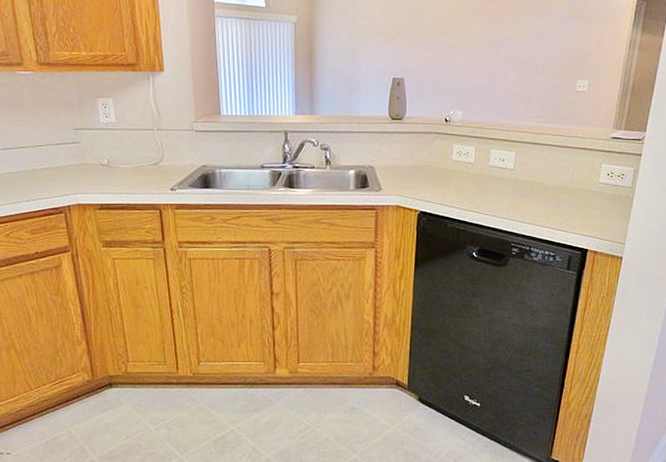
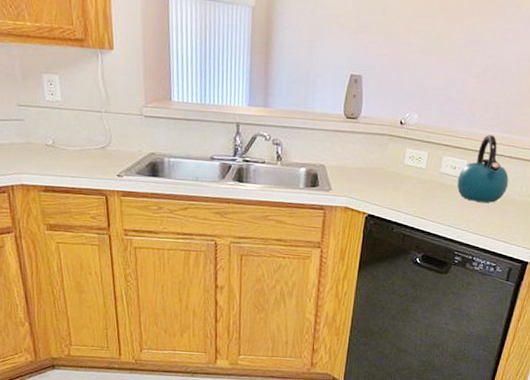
kettle: none [507,125,560,192] -> present [457,134,509,203]

